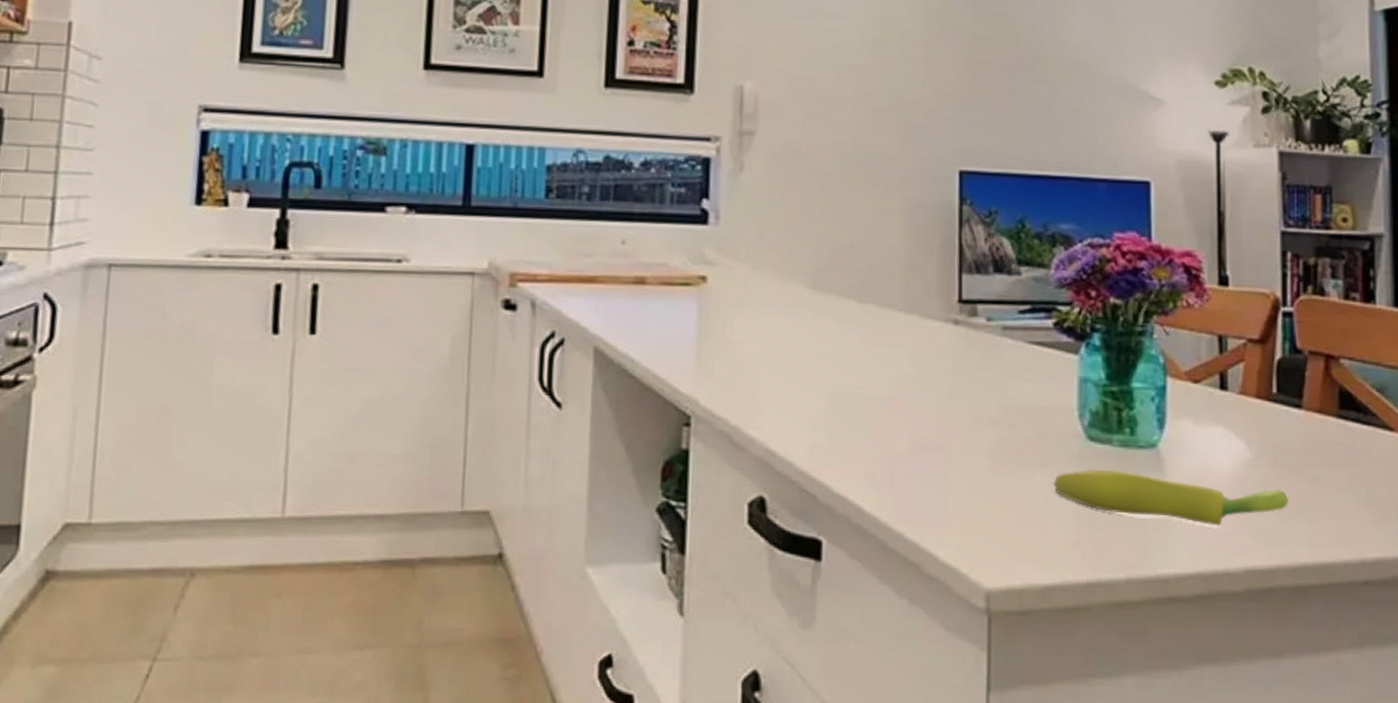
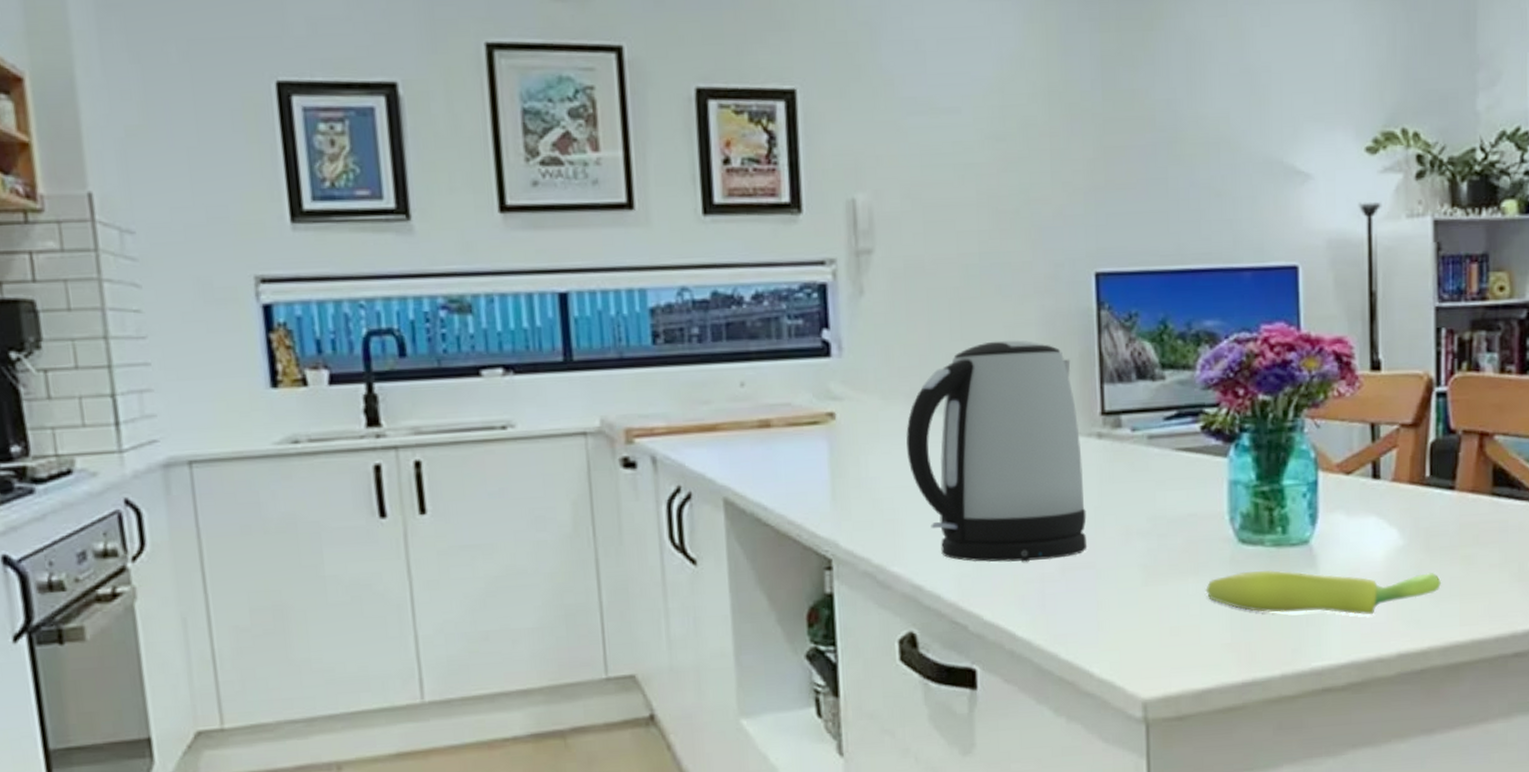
kettle: none [771,224,939,439] -> present [906,340,1088,563]

